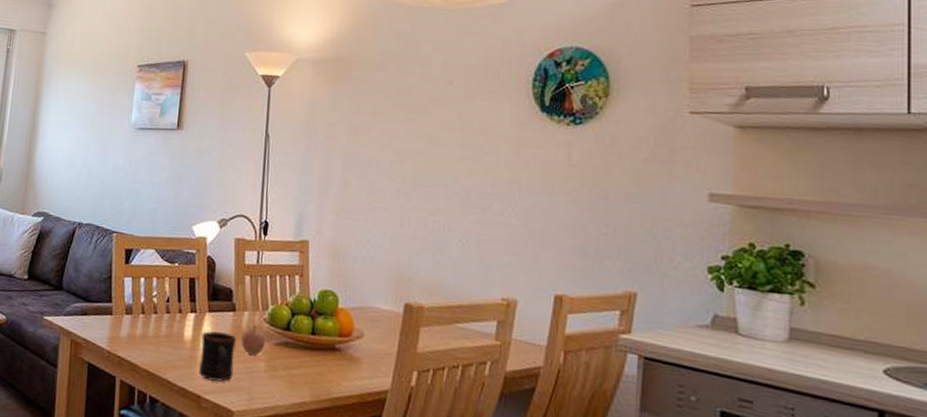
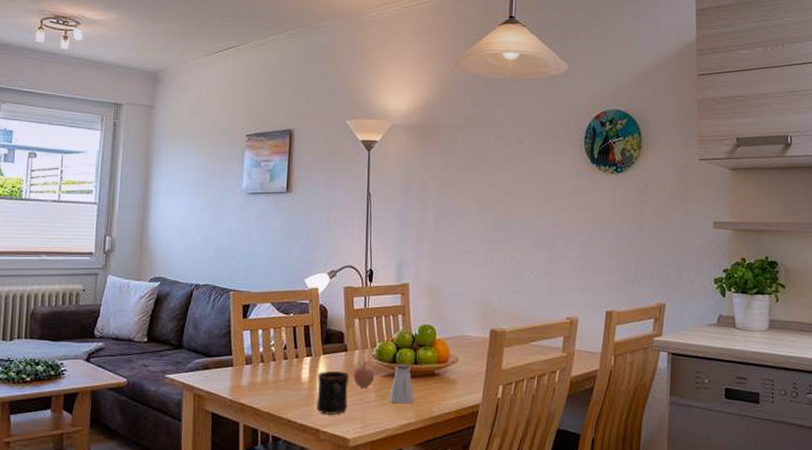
saltshaker: none [280,332,310,380] -> present [389,363,414,404]

